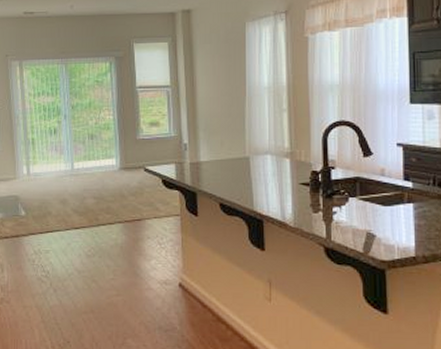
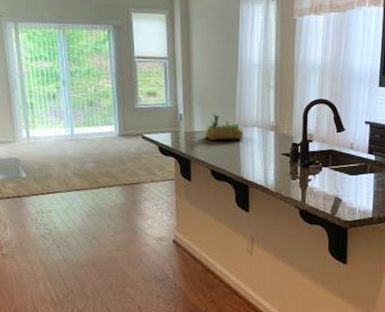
succulent planter: none [213,142,255,172] -> present [205,114,244,141]

